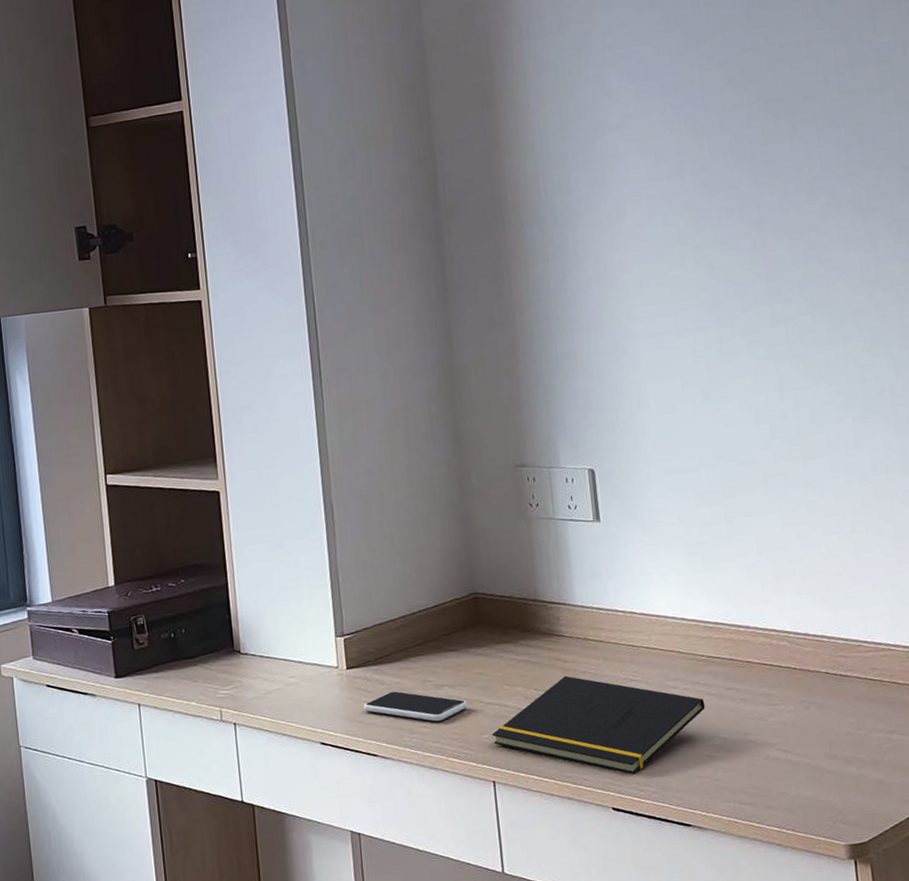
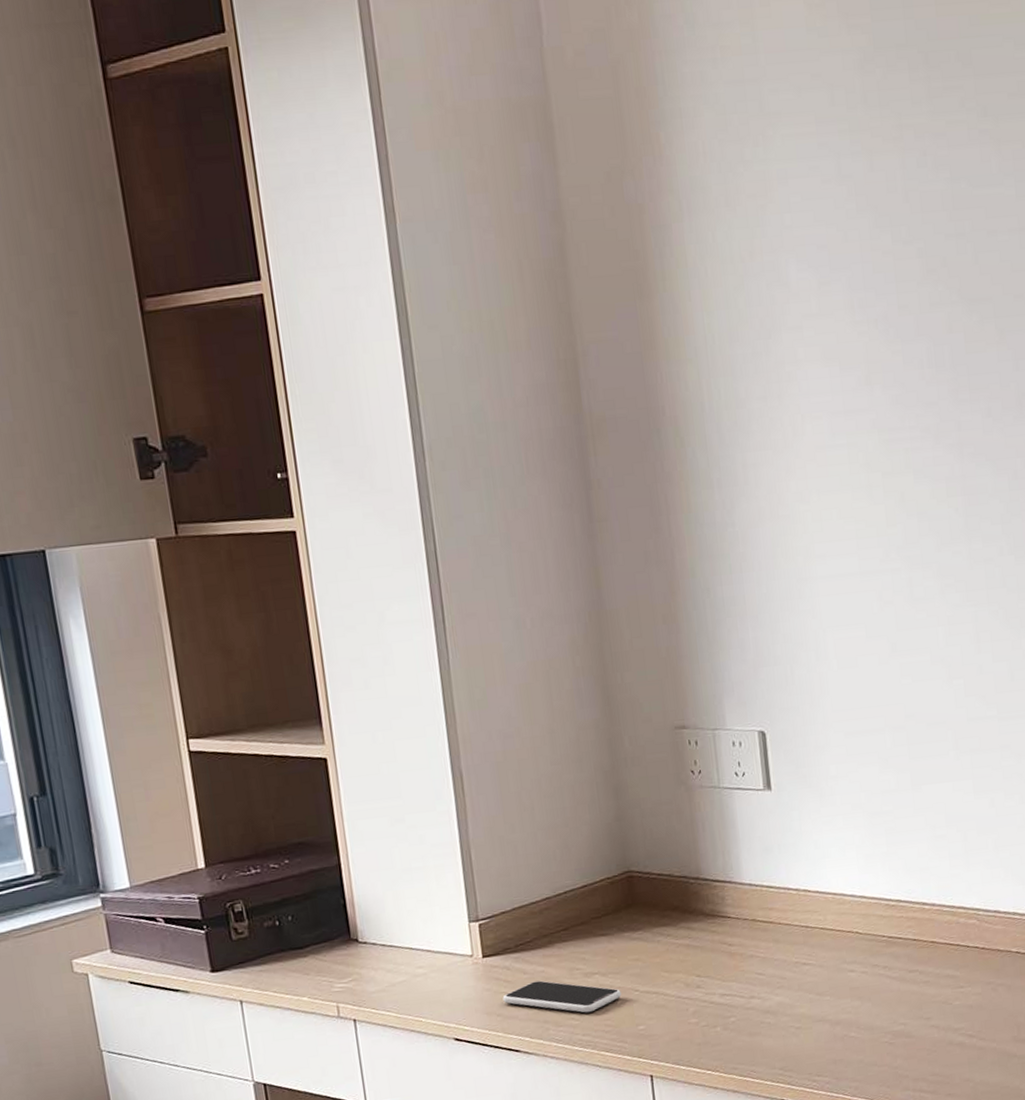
notepad: present [492,675,706,774] -> none [649,960,885,1064]

